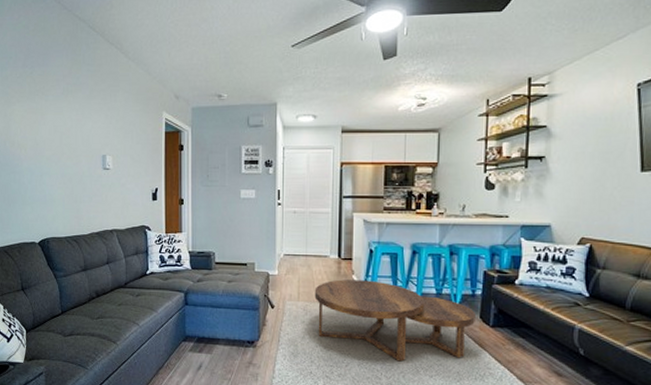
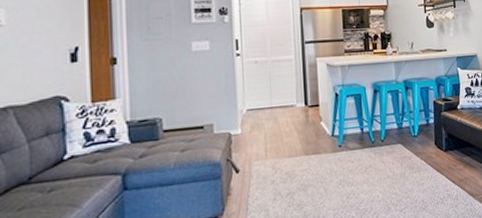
coffee table: present [314,279,476,362] -> none [283,124,432,203]

